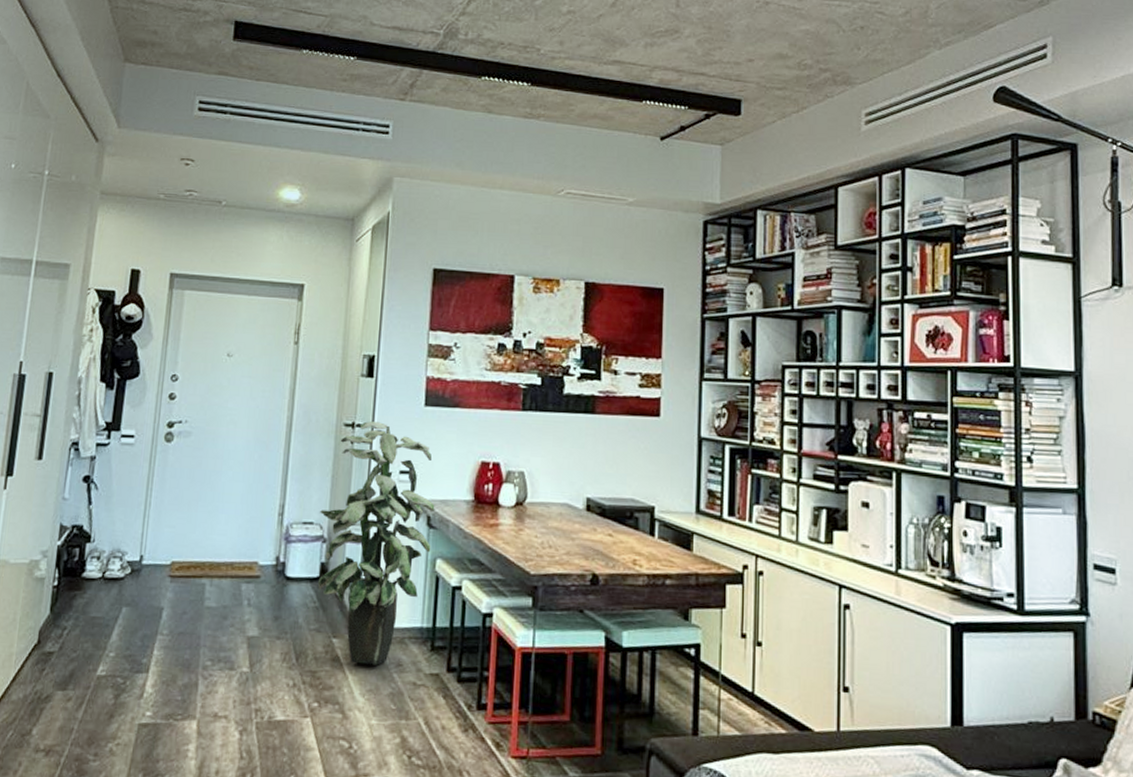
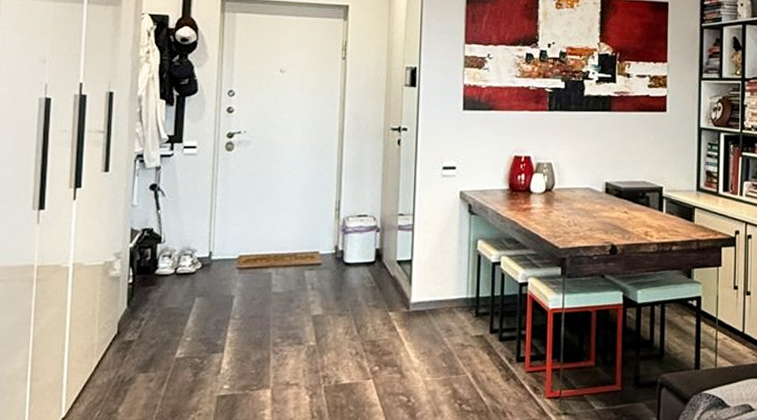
indoor plant: present [317,421,435,665] -> none [373,125,475,332]

